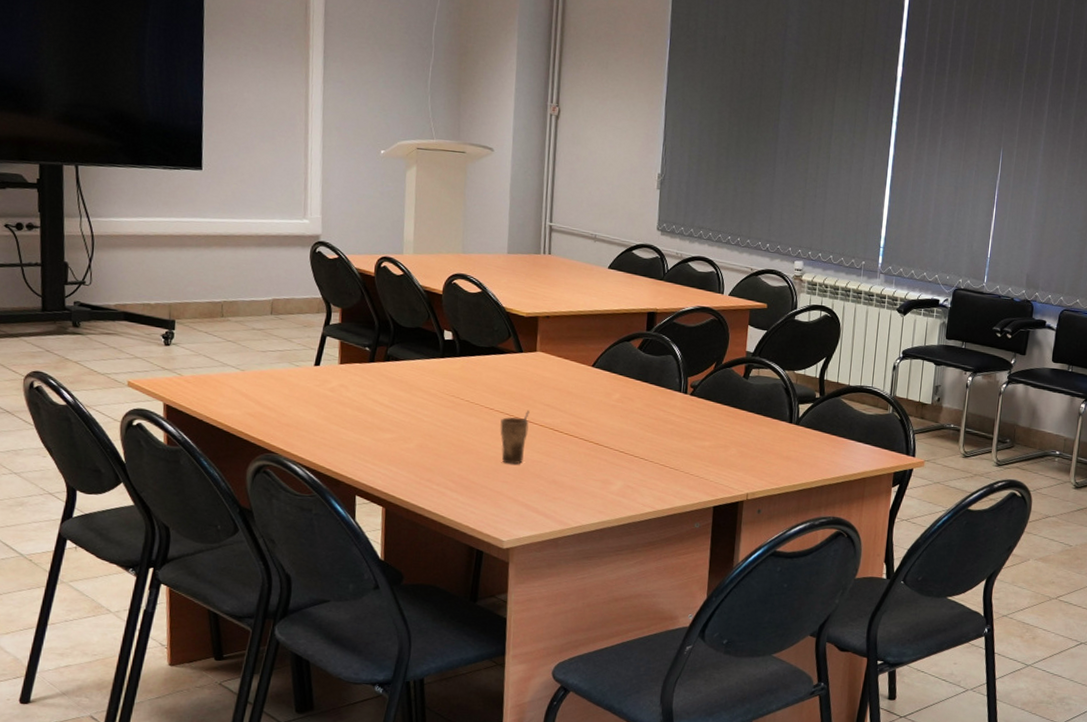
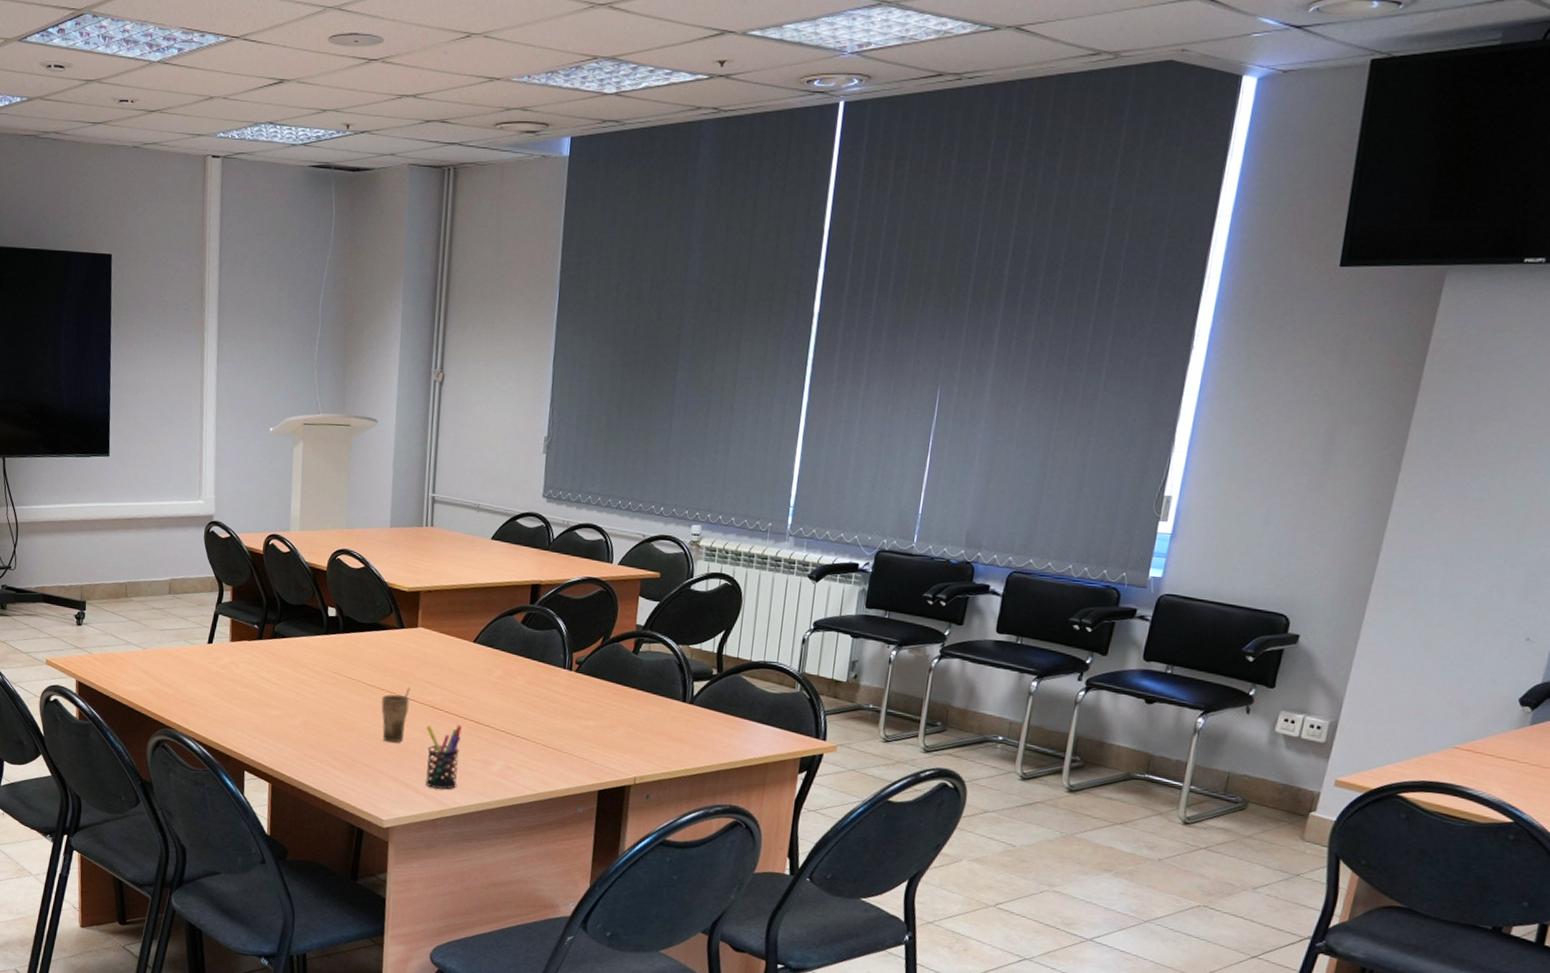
pen holder: none [546,446,581,510] -> present [425,725,462,790]

